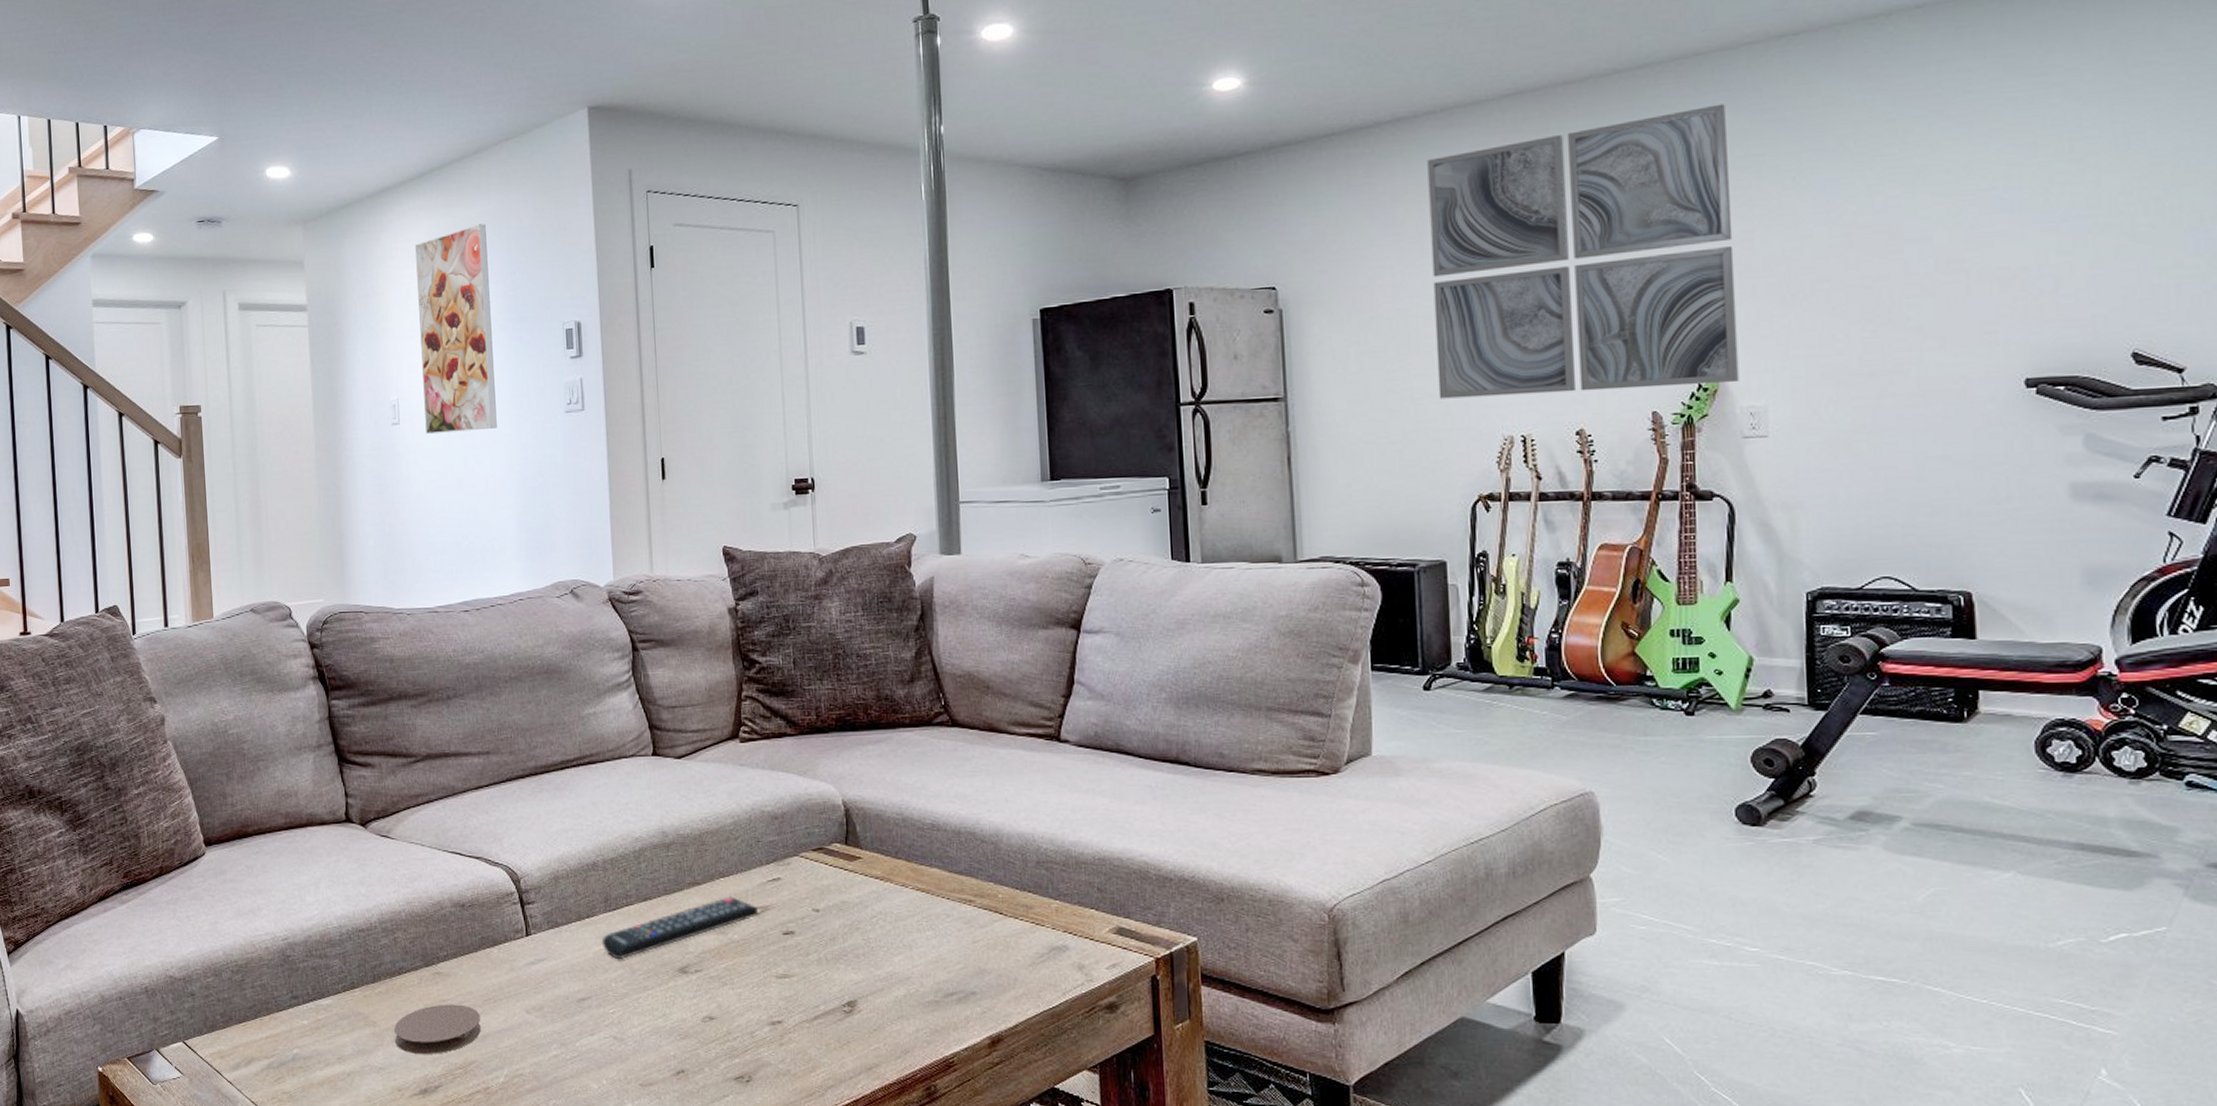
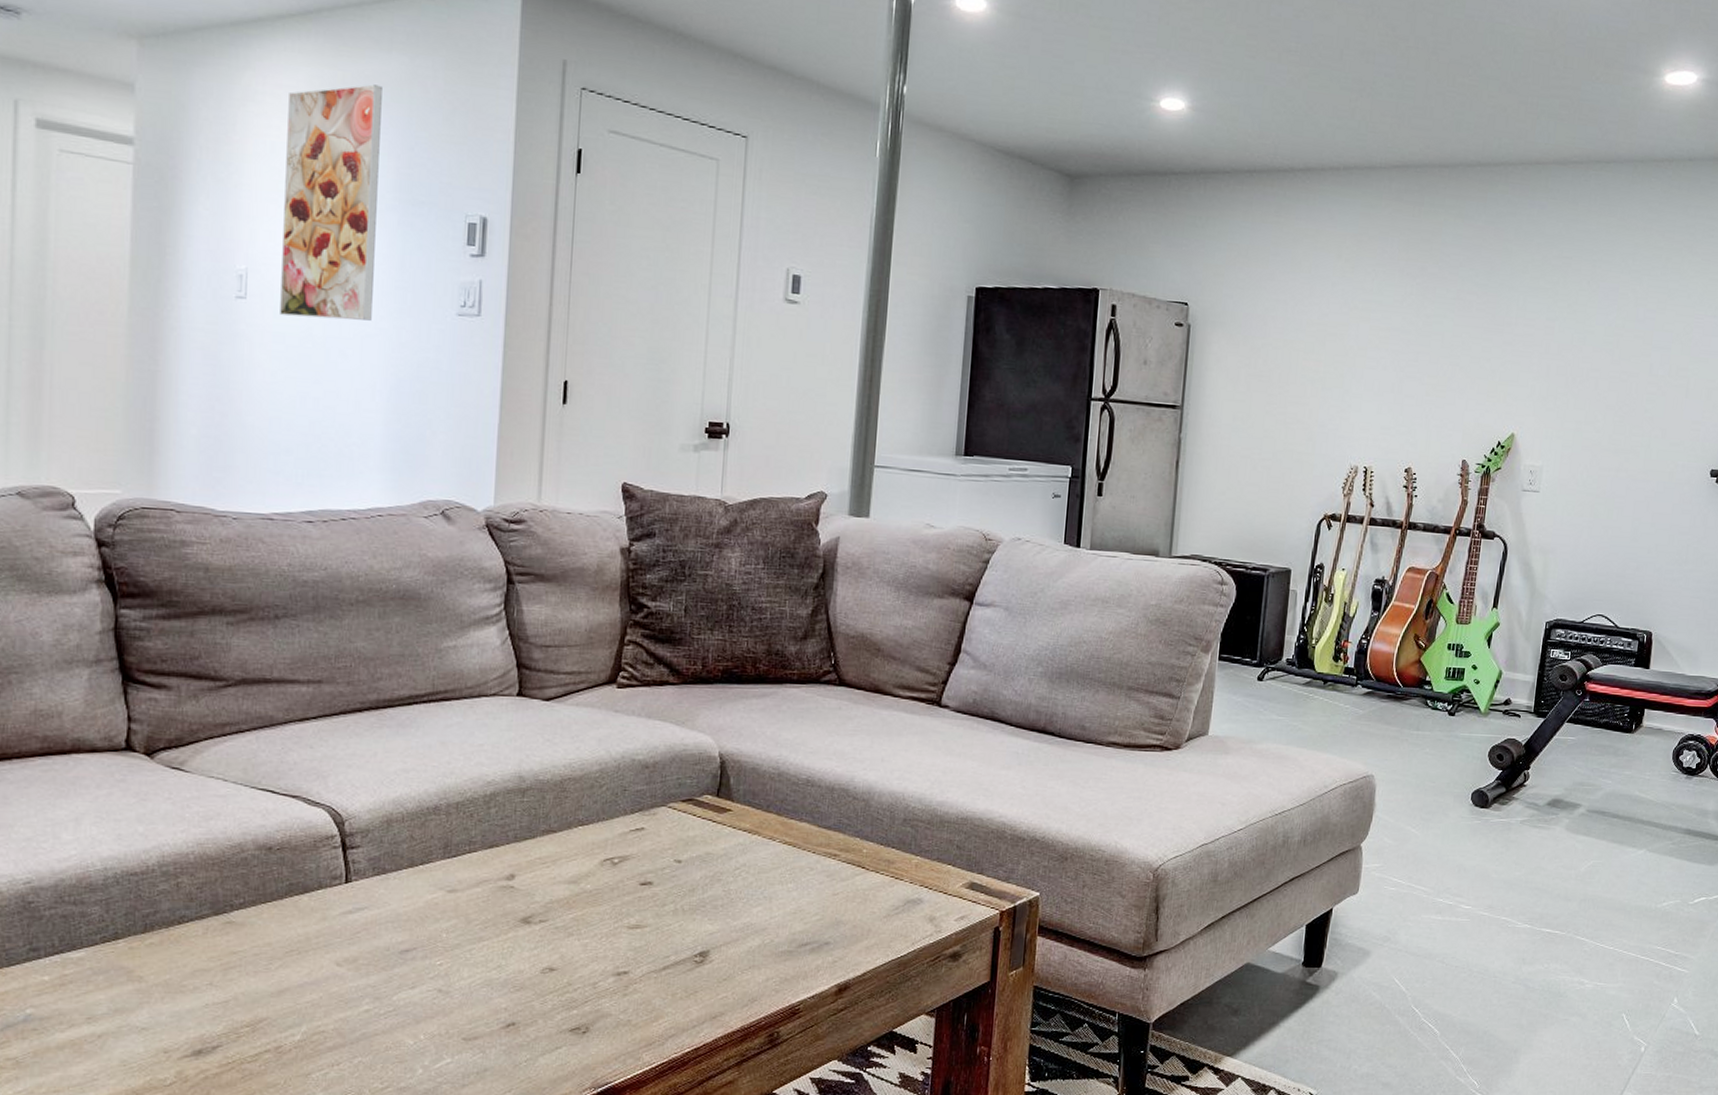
coaster: present [394,1004,481,1055] -> none [166,956,279,1013]
remote control: present [601,897,759,959] -> none [435,845,617,908]
wall art: present [1427,103,1740,399] -> none [1306,208,1551,444]

